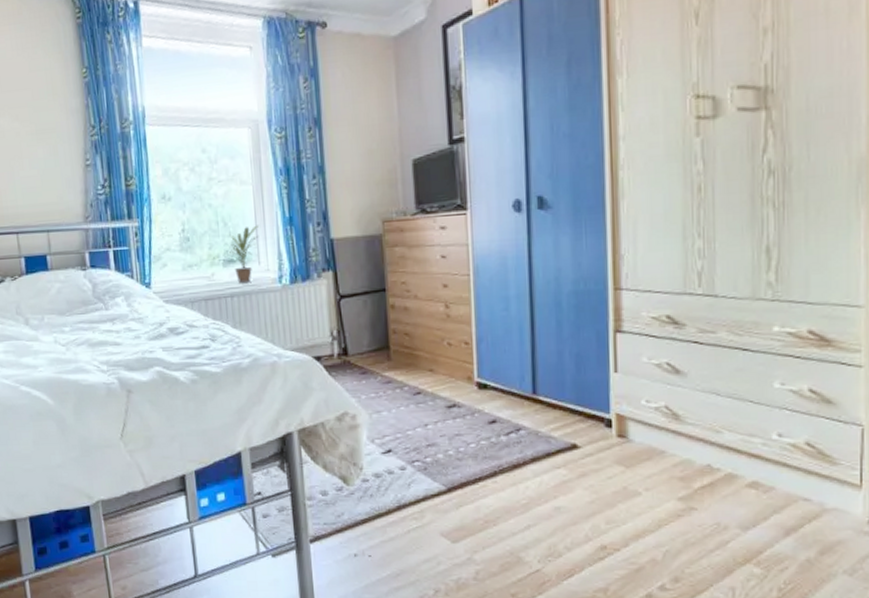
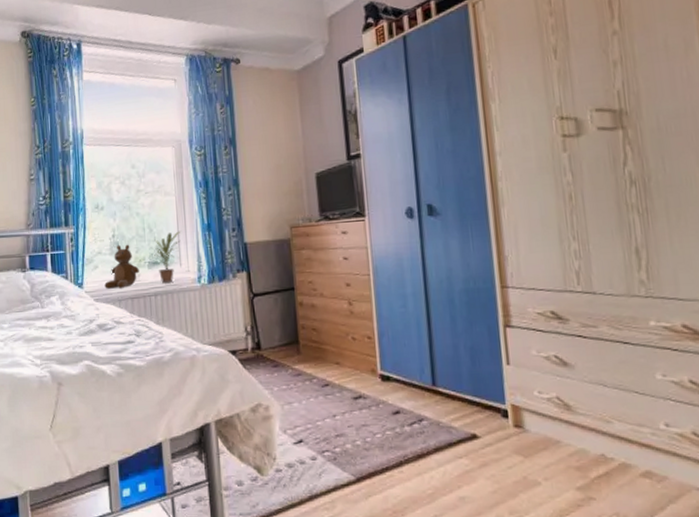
teddy bear: none [175,239,213,290] -> present [104,244,139,289]

